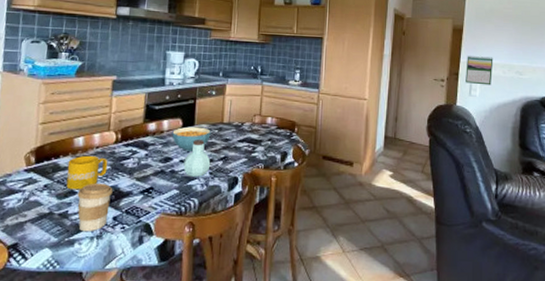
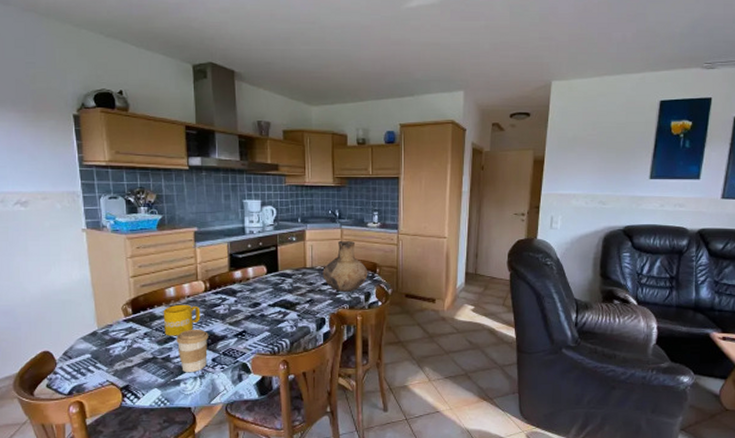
cereal bowl: present [172,126,211,151] -> none [258,272,295,296]
jar: present [183,140,211,177] -> none [272,285,298,319]
vase: none [239,96,286,152] -> present [322,240,368,293]
calendar: present [466,56,494,86] -> none [547,188,576,217]

